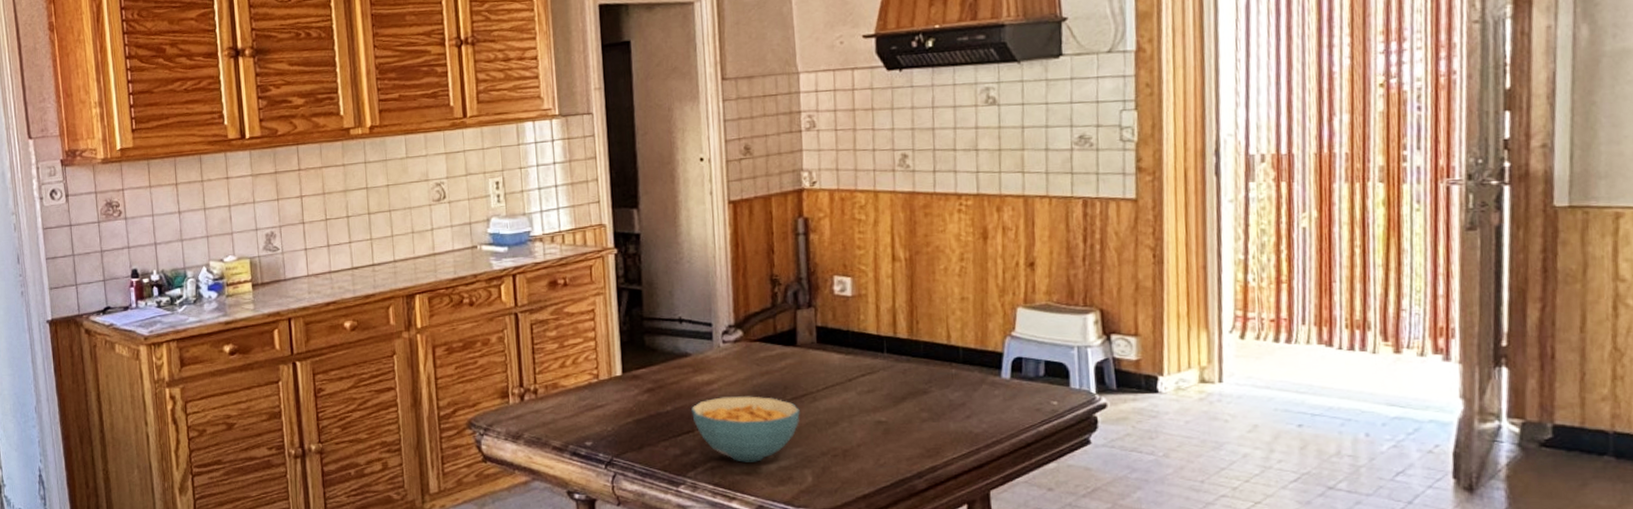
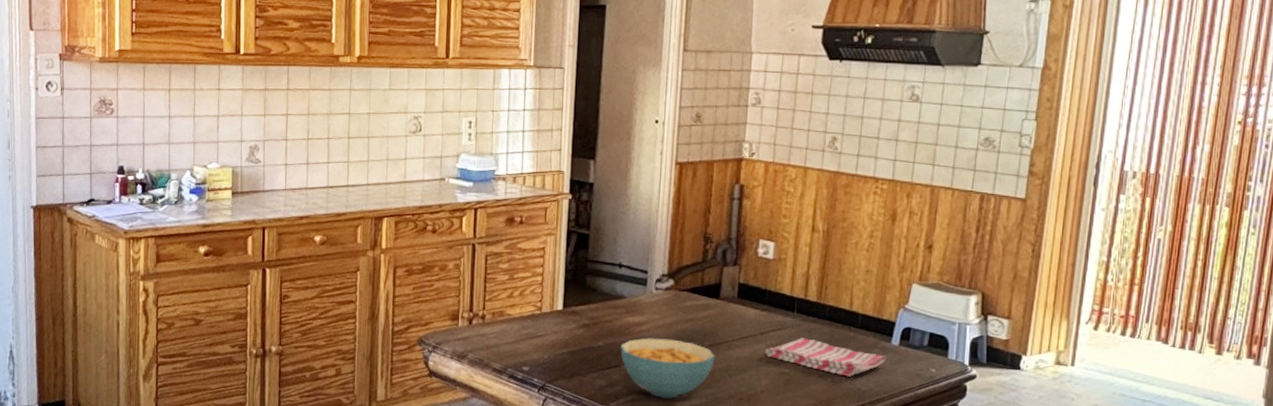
dish towel: none [856,380,998,419] -> present [765,338,886,377]

